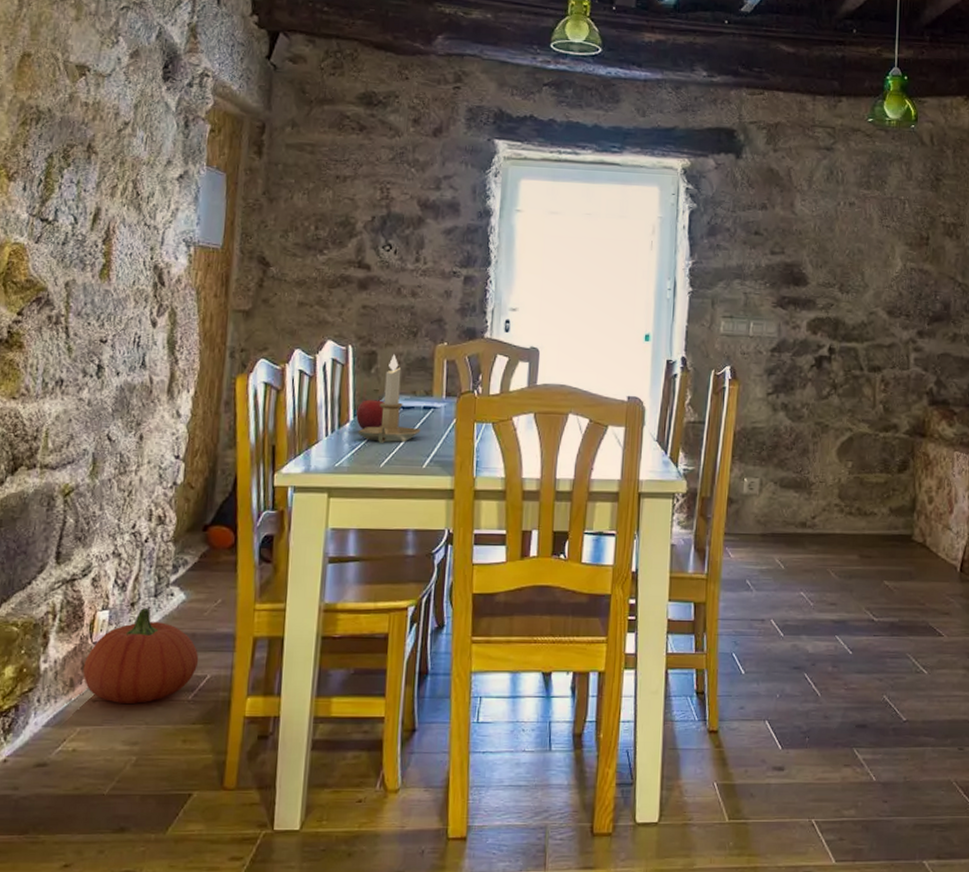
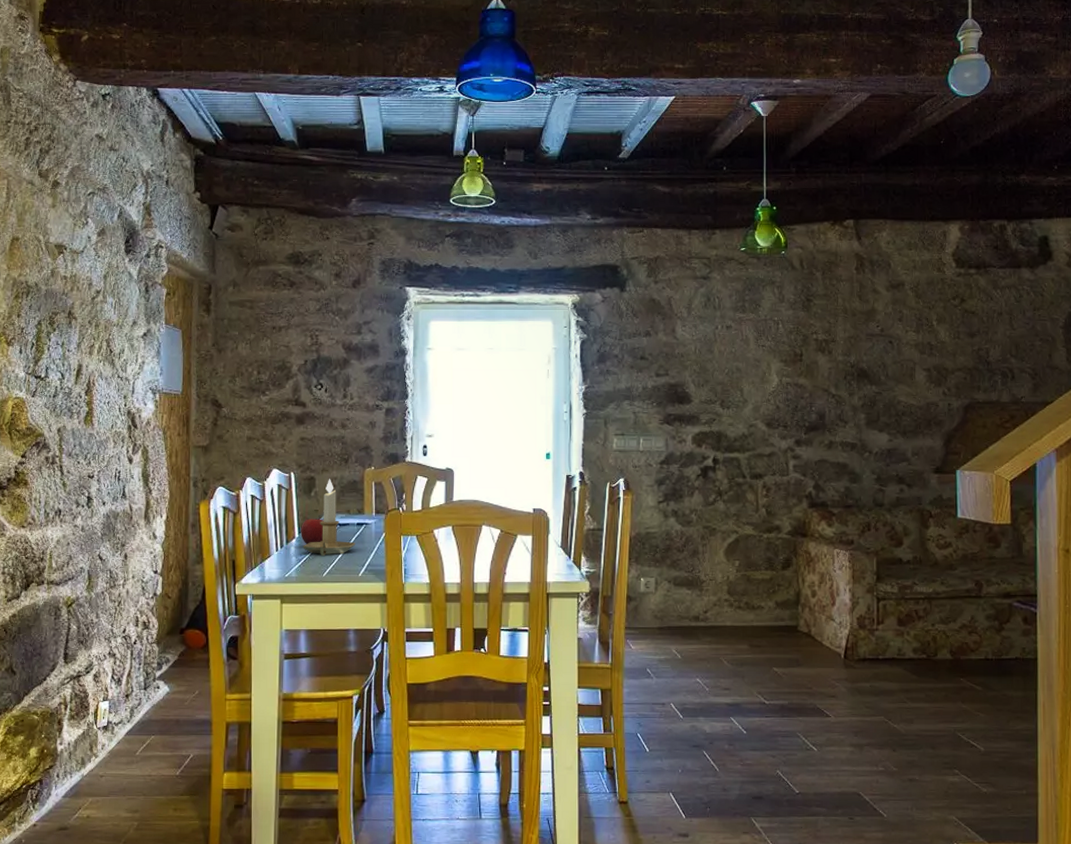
pumpkin: present [83,608,199,705] -> none [91,699,183,779]

